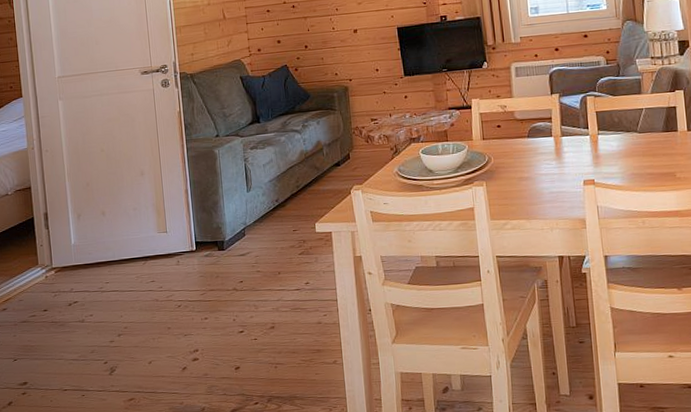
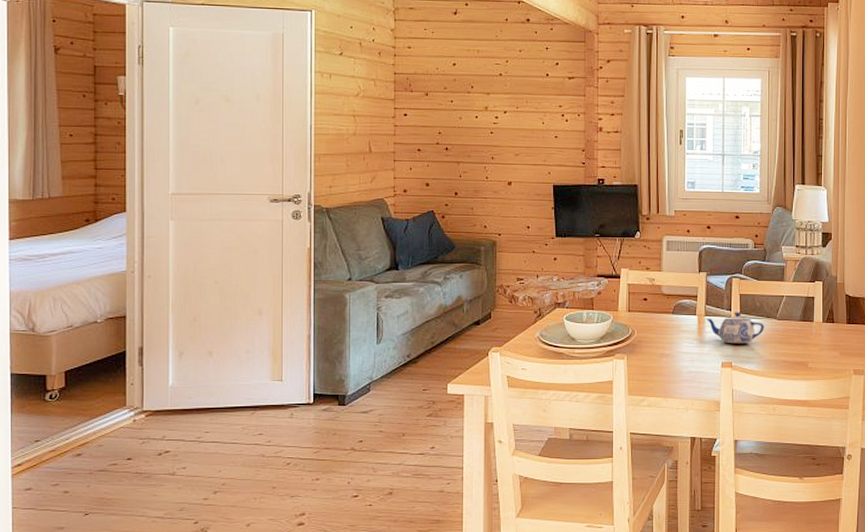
teapot: none [562,129,625,161] -> present [706,312,764,343]

